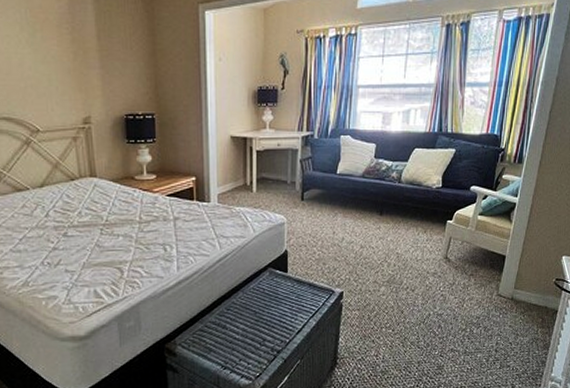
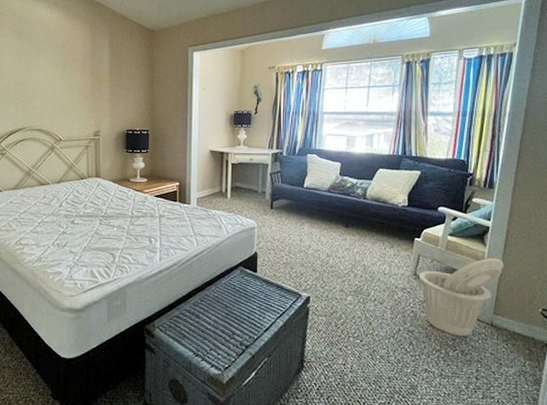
laundry basket: none [450,233,526,314] -> present [419,257,504,337]

